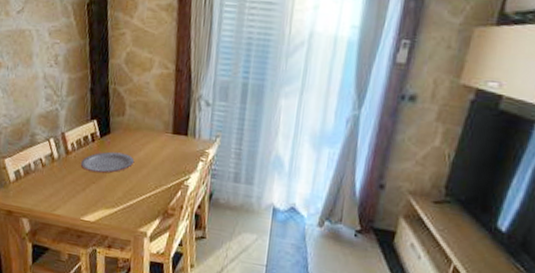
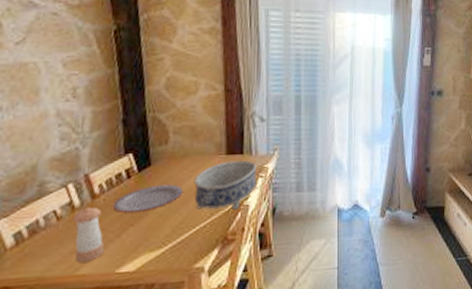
pepper shaker: none [53,160,74,206] -> present [73,206,105,263]
decorative bowl: none [143,140,198,188] -> present [194,160,256,210]

